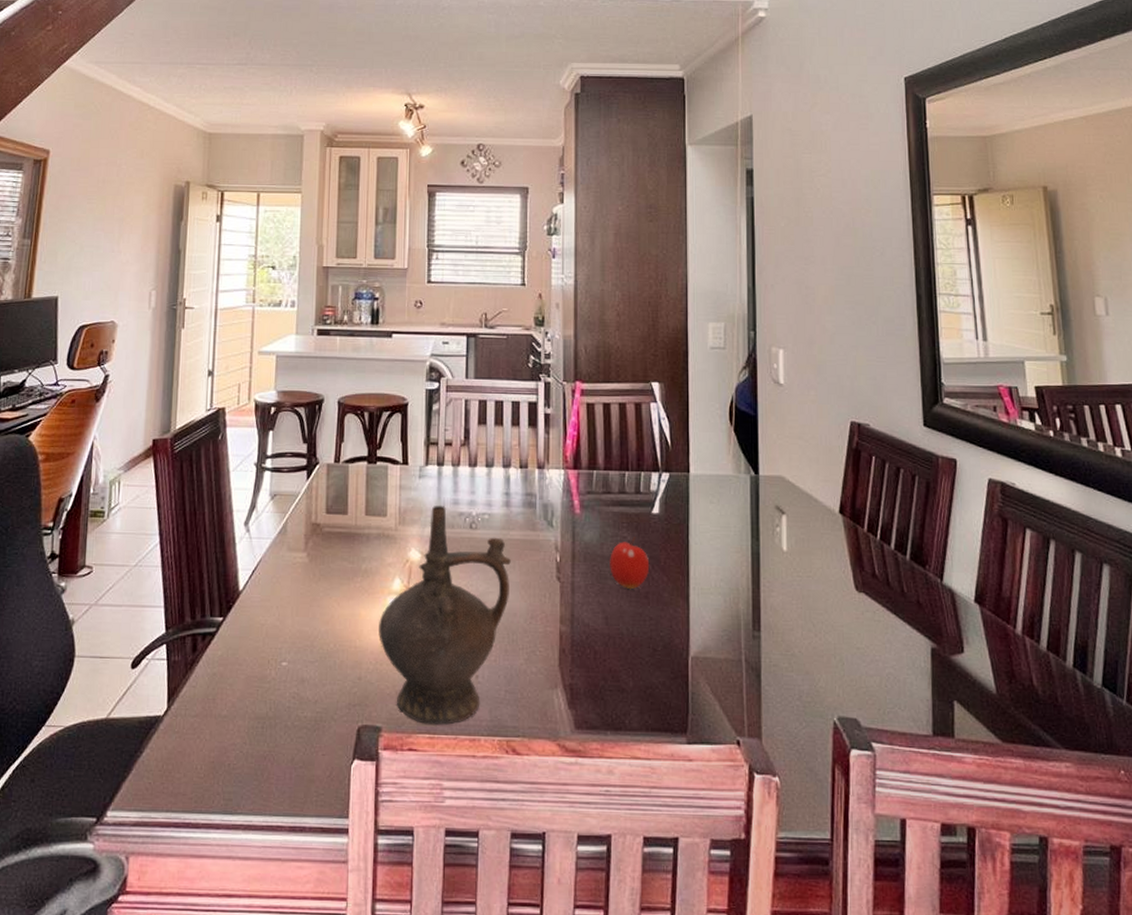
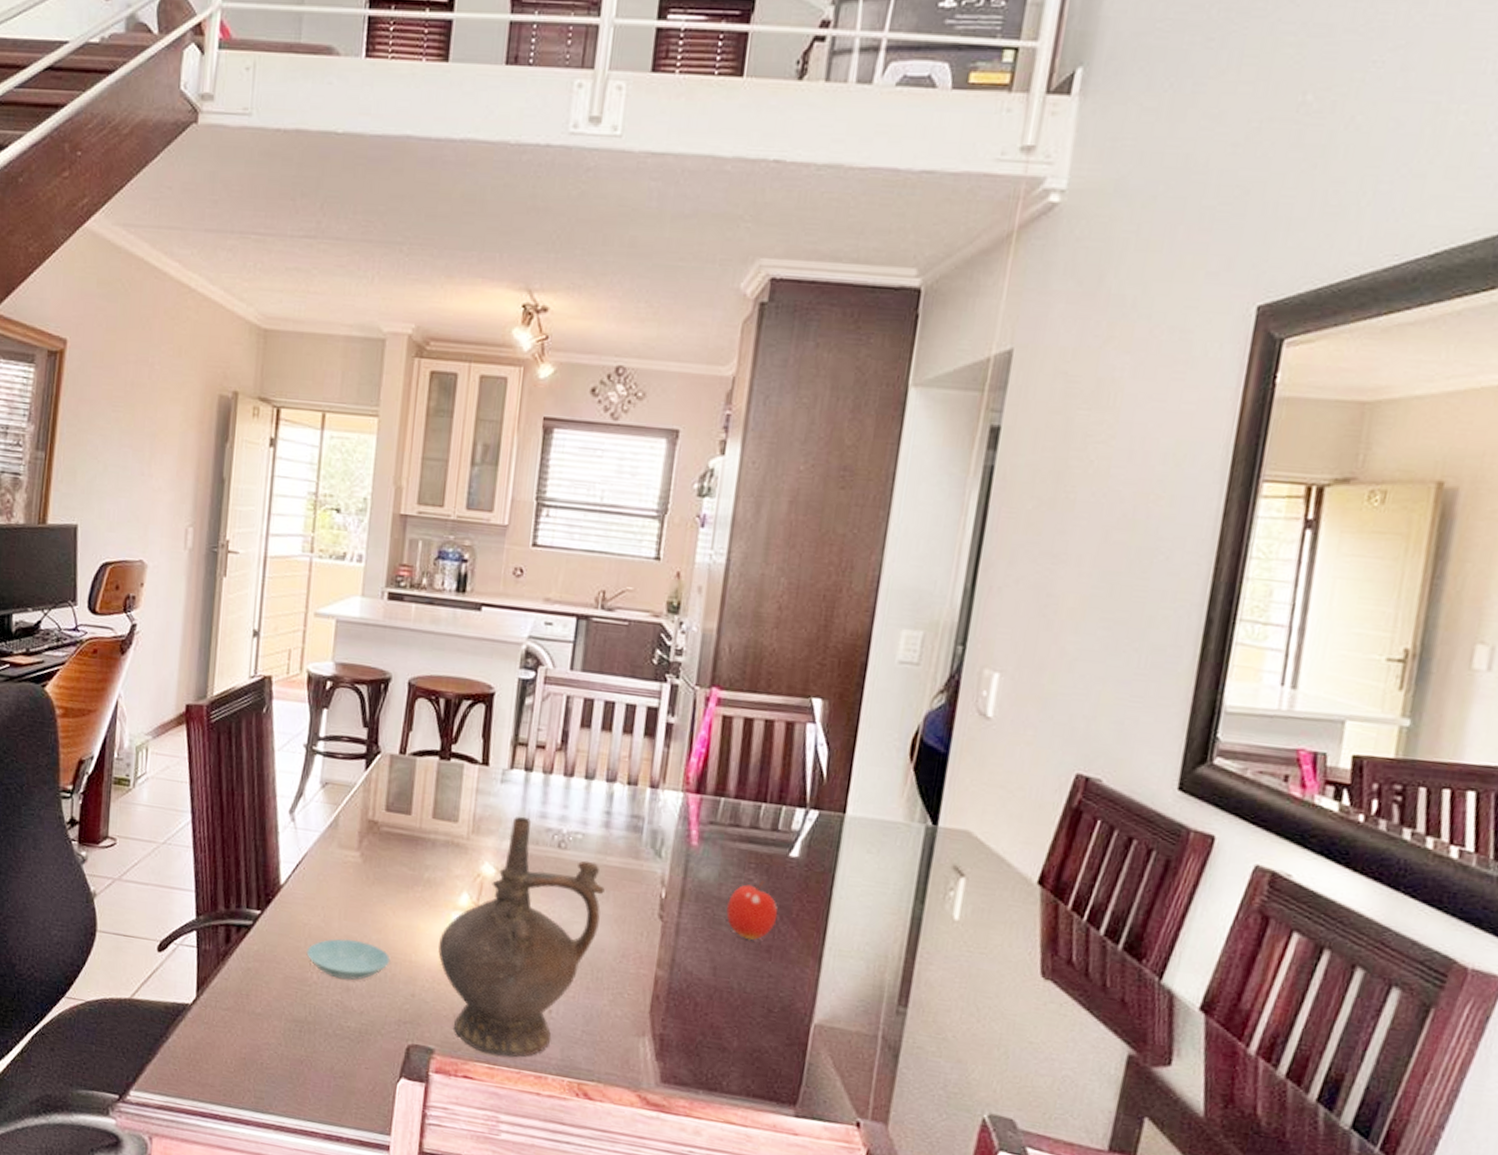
saucer: none [265,634,338,672] -> present [306,938,391,980]

